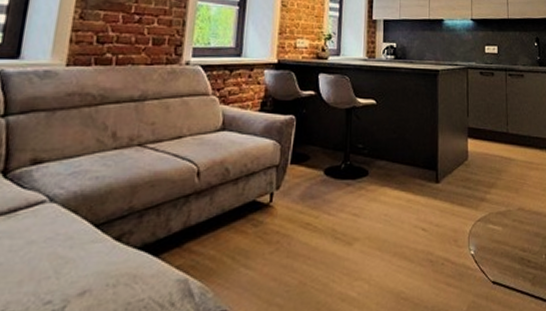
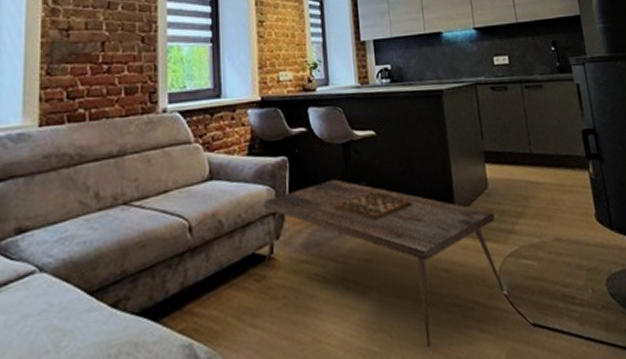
coffee table: none [263,140,471,297] -> present [263,179,503,349]

